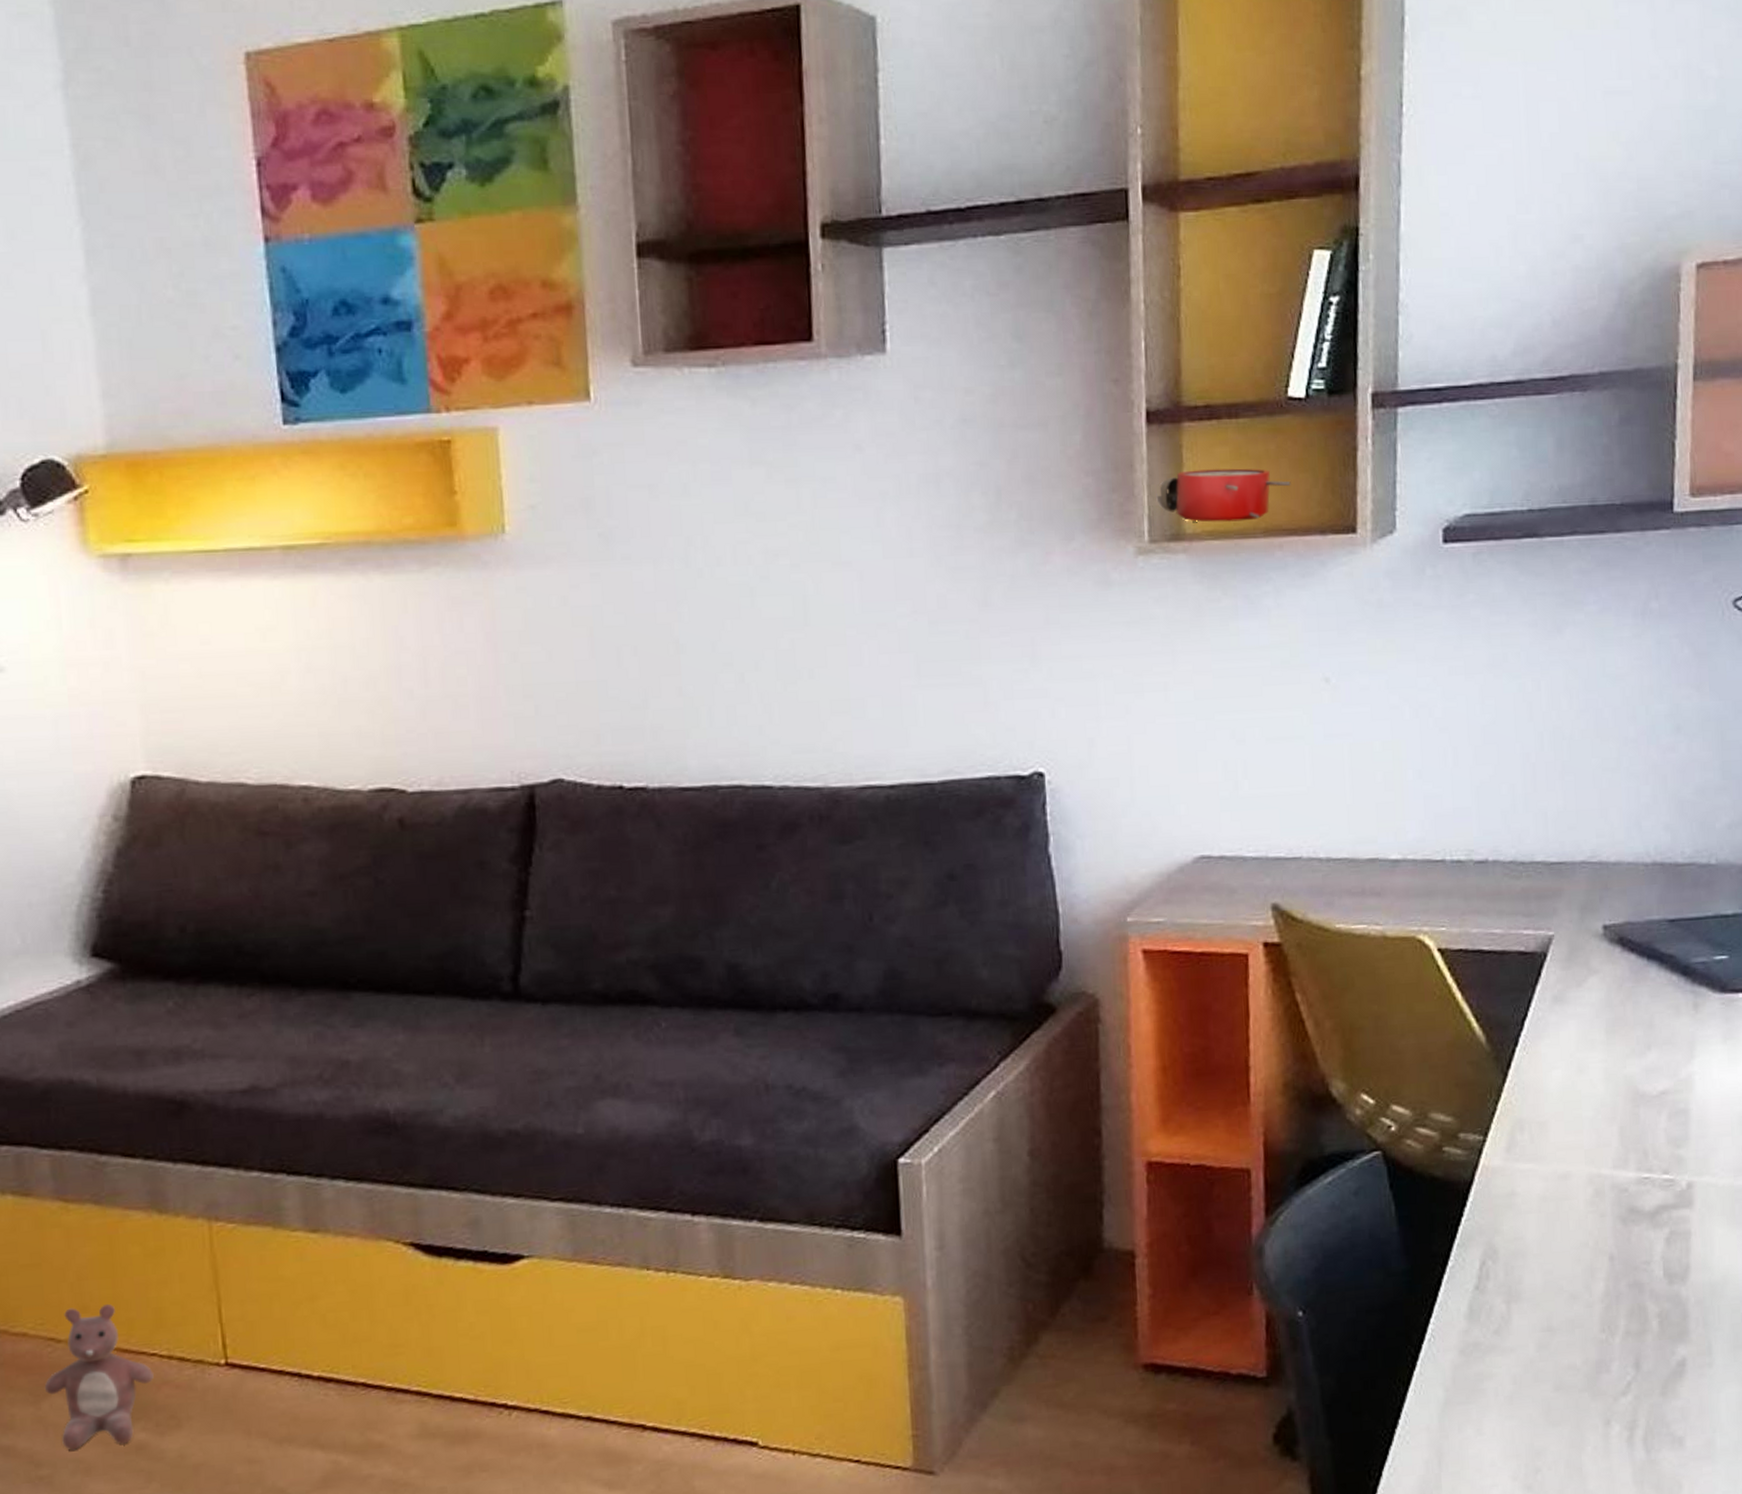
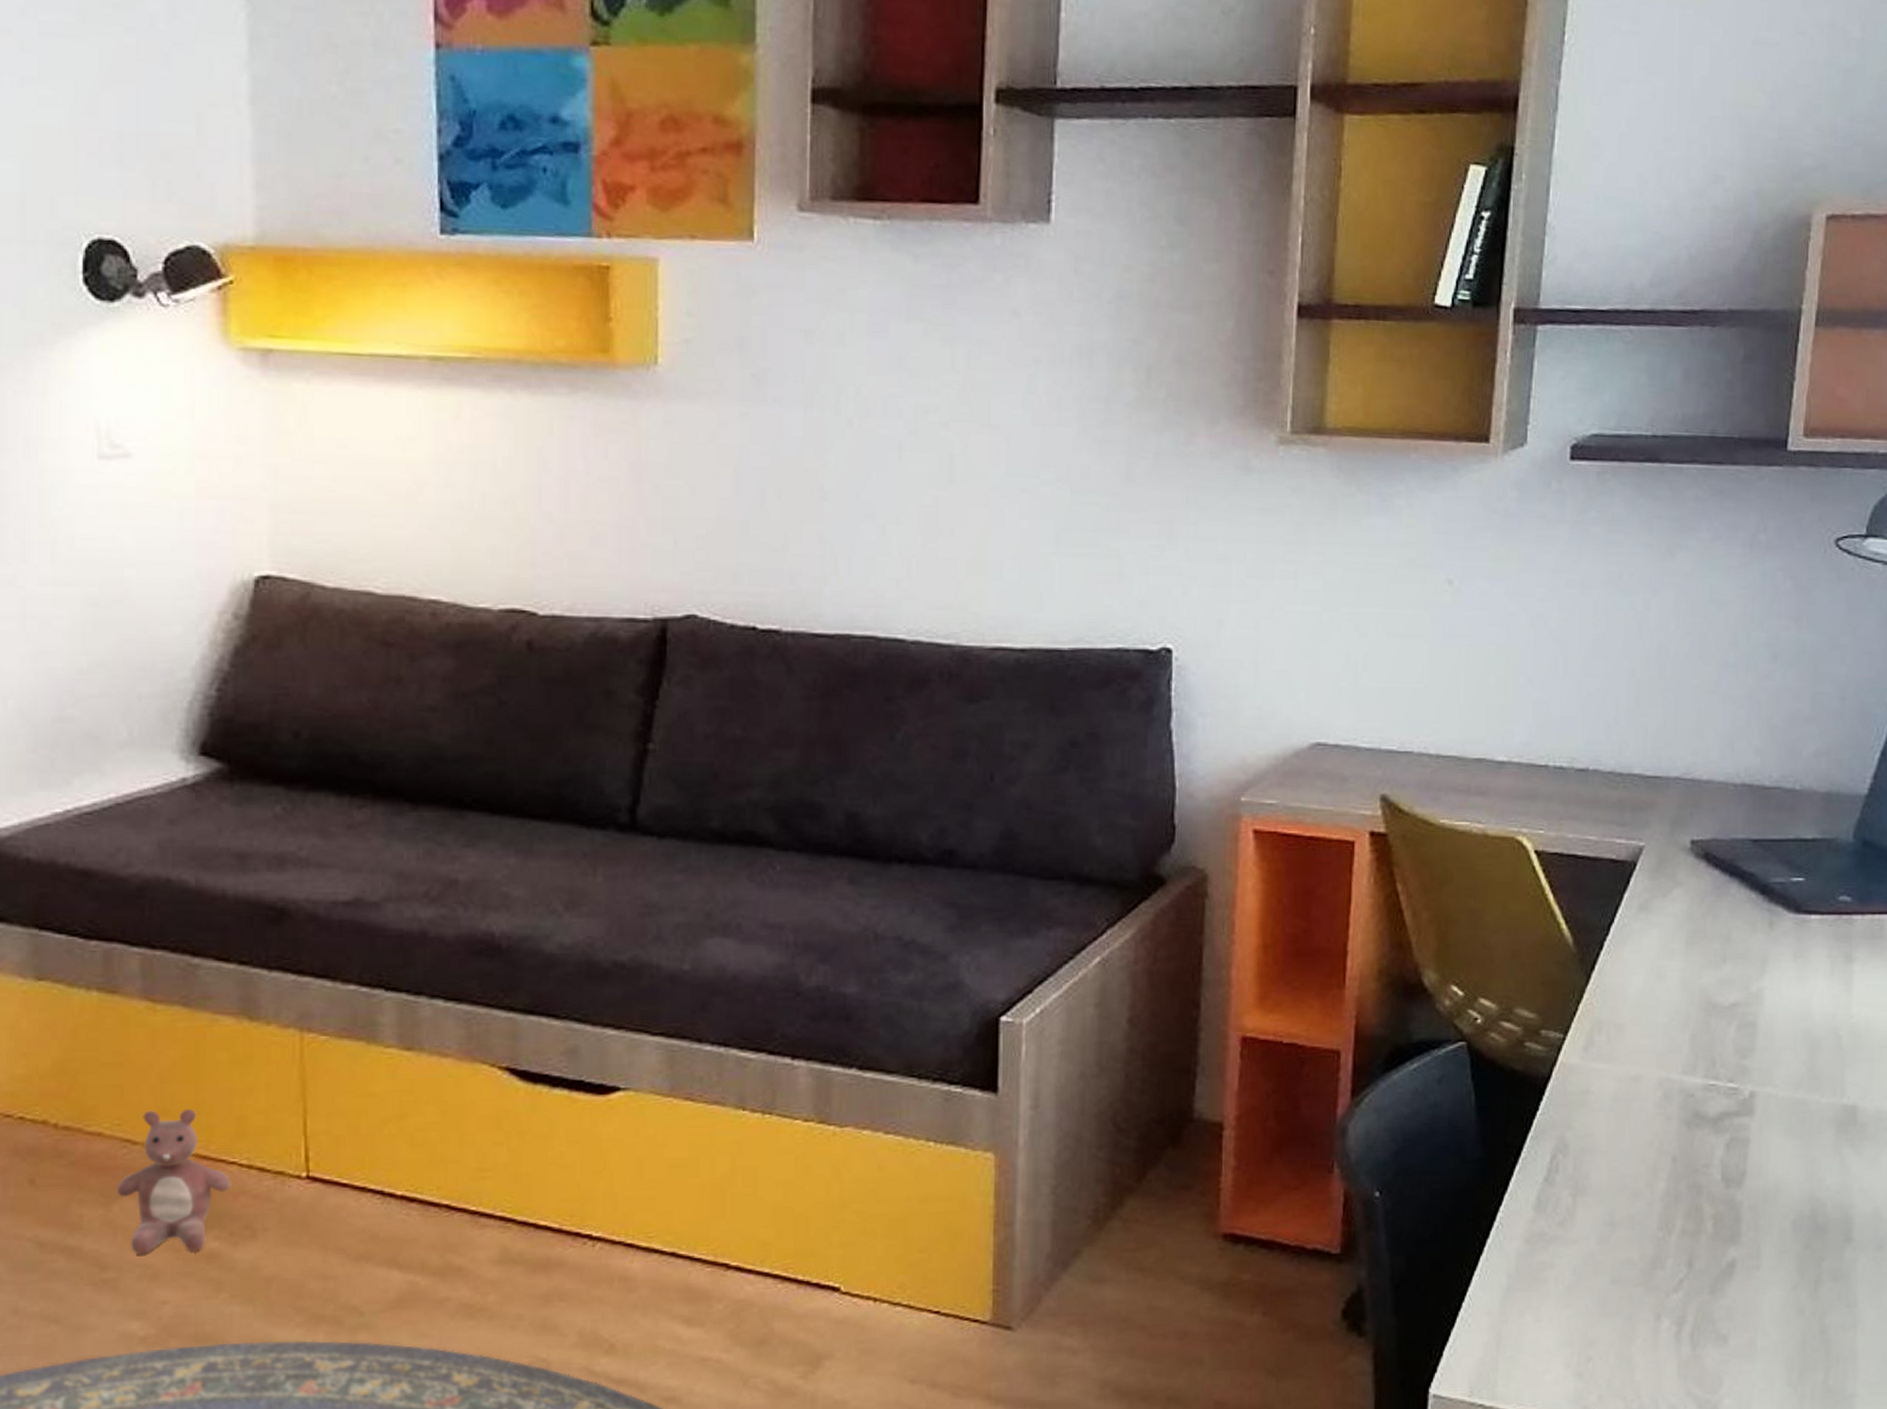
alarm clock: present [1156,468,1291,523] -> none [1301,366,1431,421]

